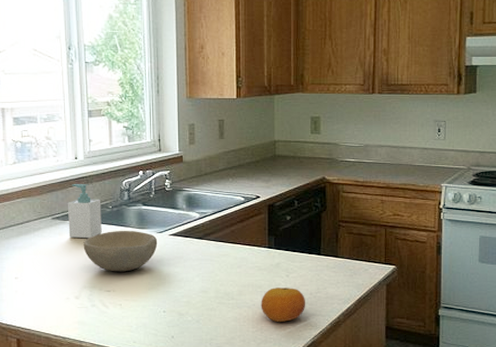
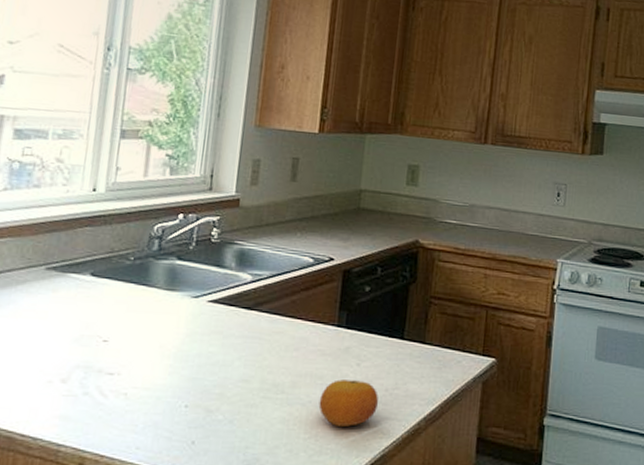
soap bottle: present [68,184,102,239] -> none [67,224,120,300]
bowl: present [83,230,158,272] -> none [84,290,191,348]

